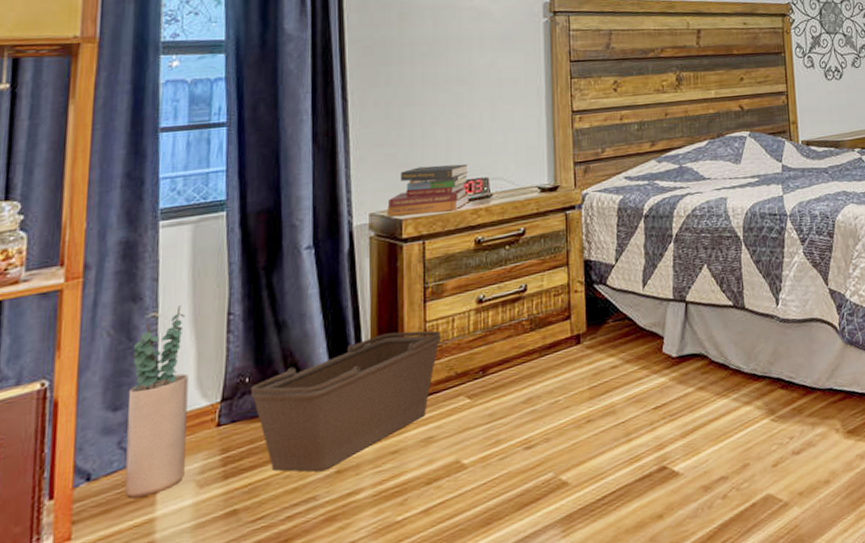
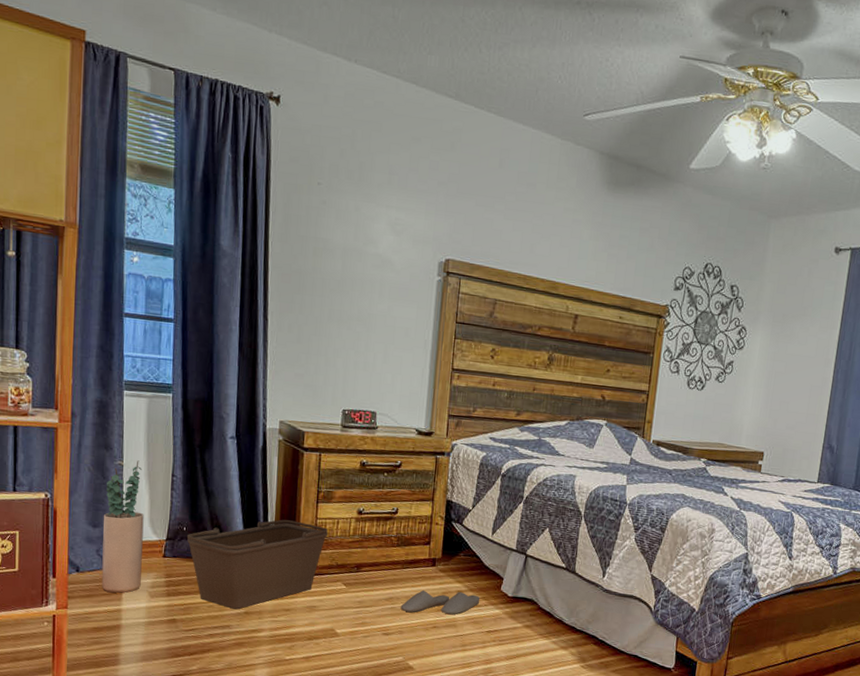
books: present [387,163,470,217] -> none [293,390,361,434]
slippers: none [543,366,640,411] -> present [400,589,480,615]

